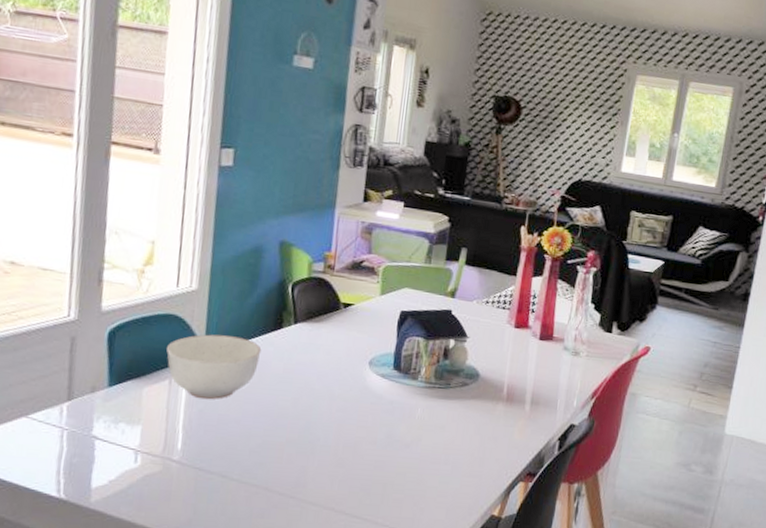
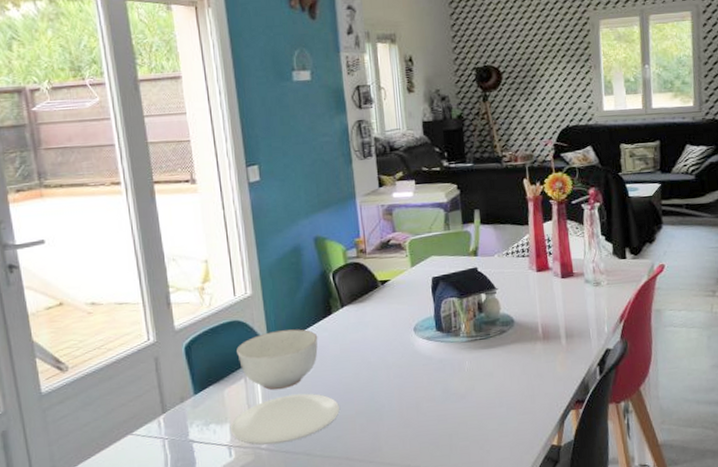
plate: none [141,407,270,459] -> present [230,393,340,445]

